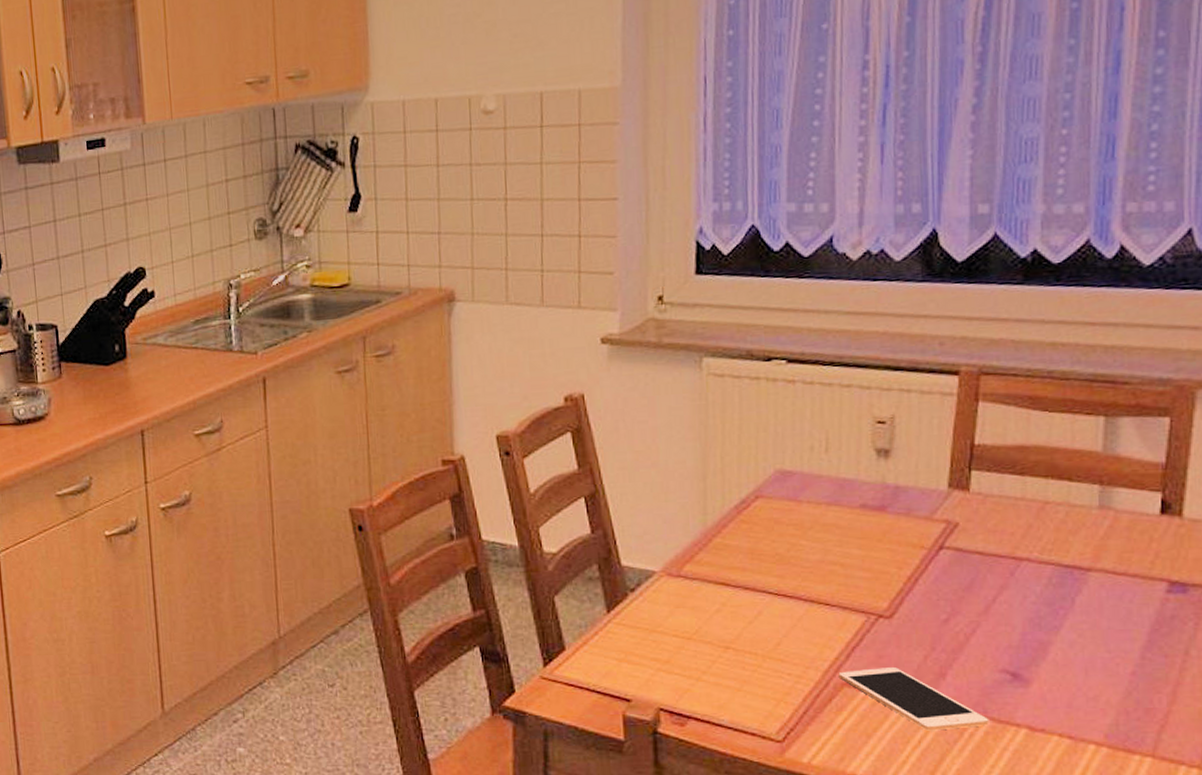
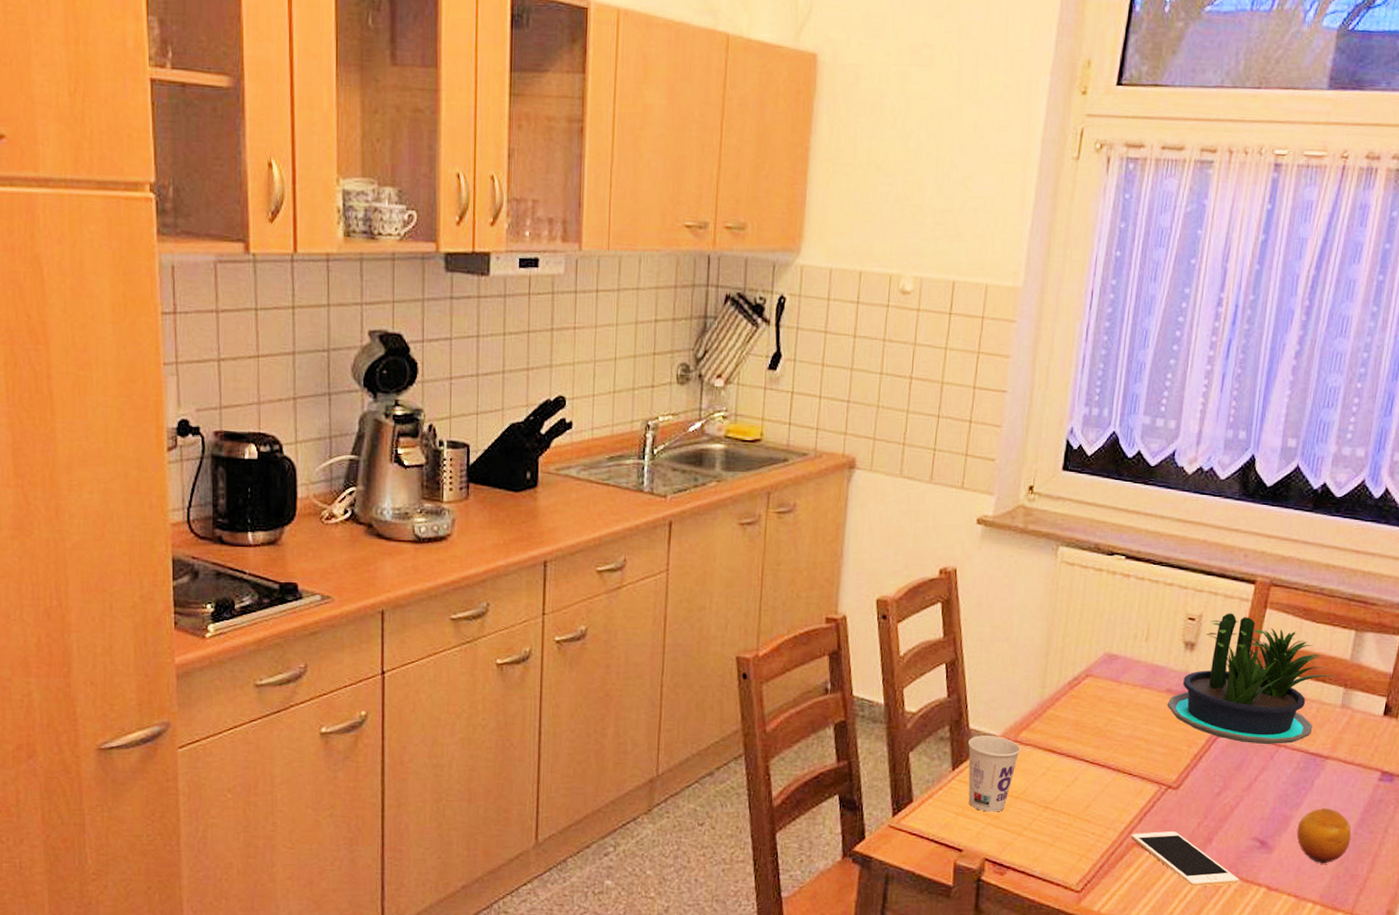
cup: none [621,572,687,656] -> present [967,736,1021,812]
potted plant: none [863,411,1089,560] -> present [1167,613,1338,745]
fruit: none [1060,630,1138,697] -> present [1296,808,1352,864]

